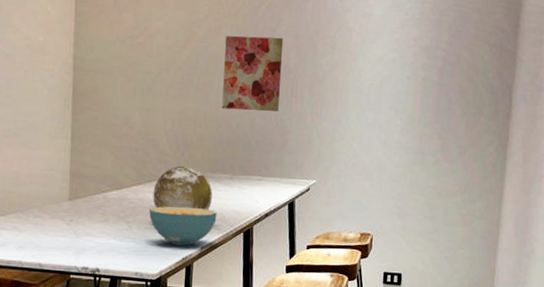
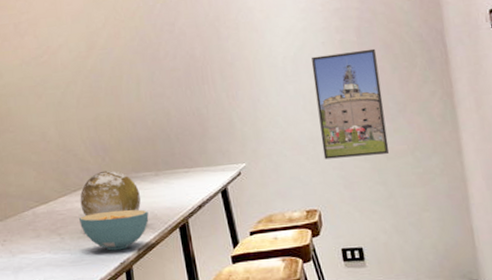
wall art: present [222,36,284,112] -> none [125,29,193,109]
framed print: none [386,88,452,192] -> present [311,48,390,160]

